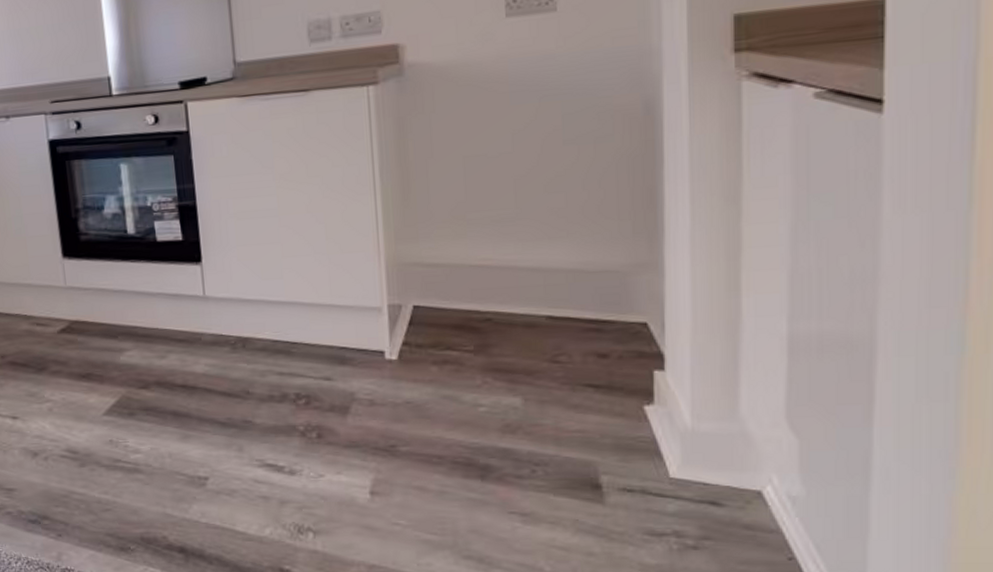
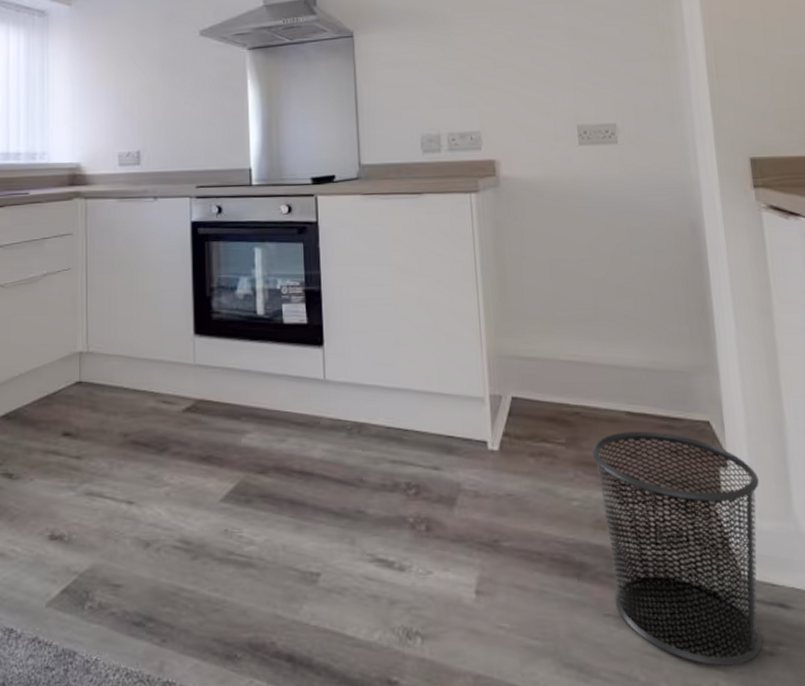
waste bin: none [504,335,701,558] -> present [592,431,763,666]

